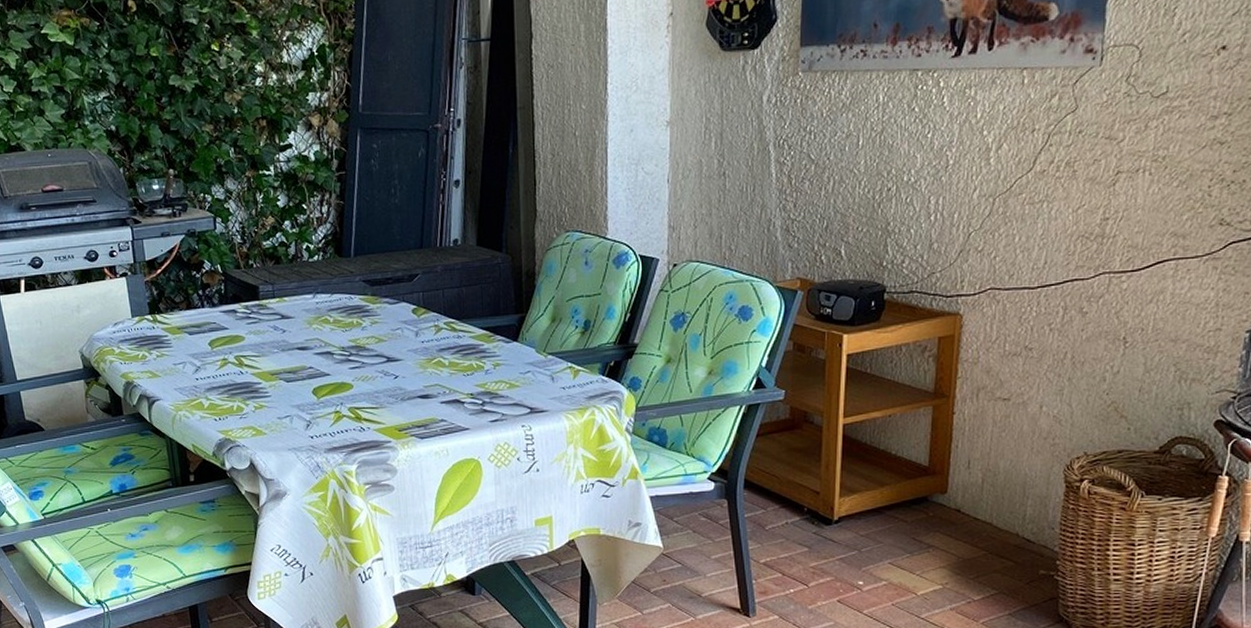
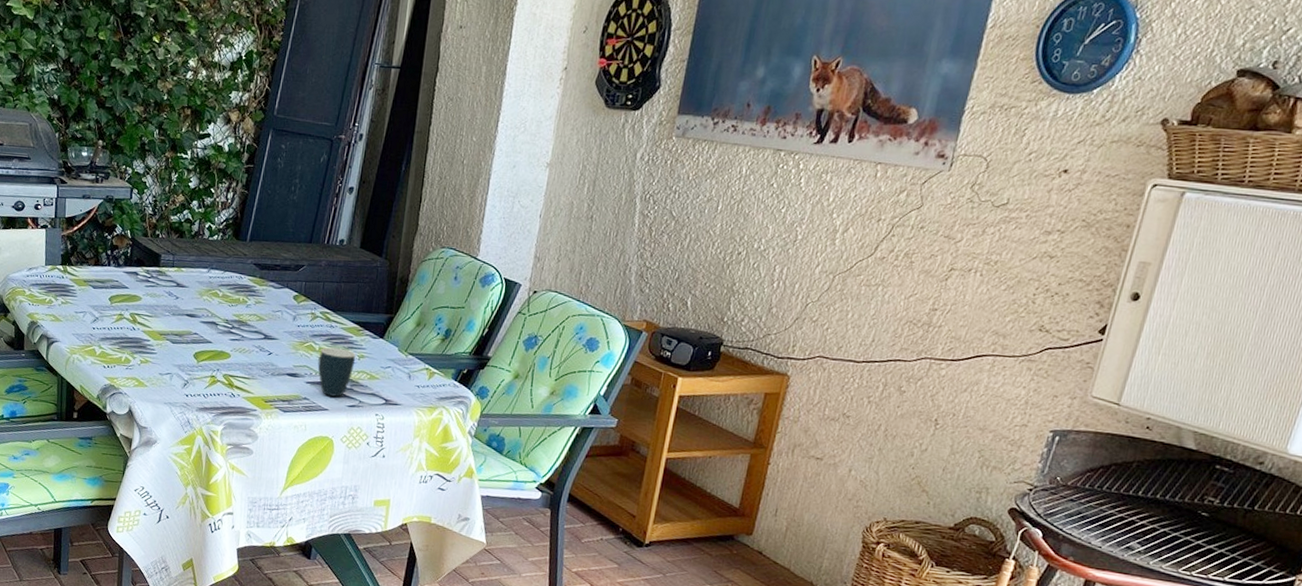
mug: none [450,359,491,414] -> present [317,347,356,397]

